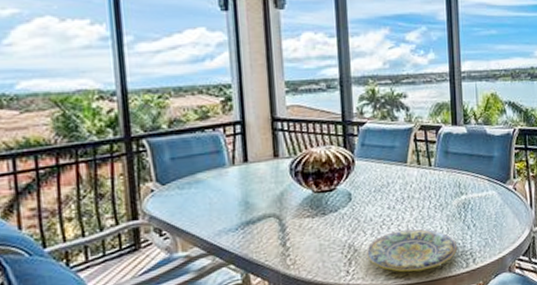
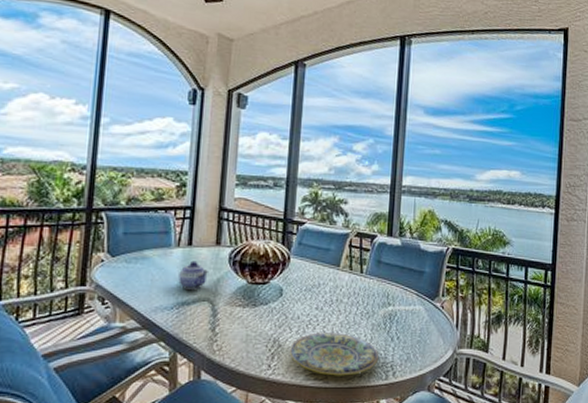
teapot: none [238,177,270,208] -> present [178,260,208,290]

